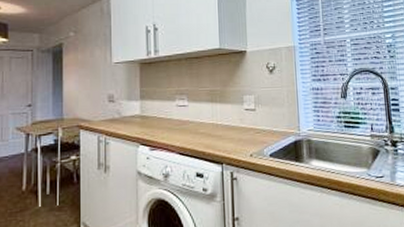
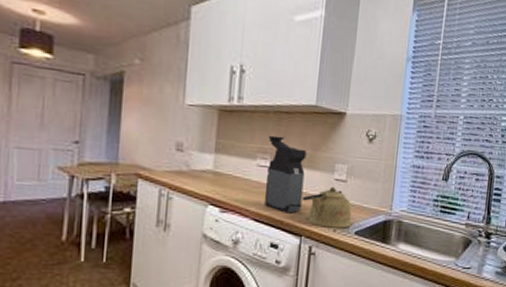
coffee maker: none [183,78,219,144] -> present [264,135,307,212]
kettle: none [219,116,266,154] -> present [302,186,352,228]

